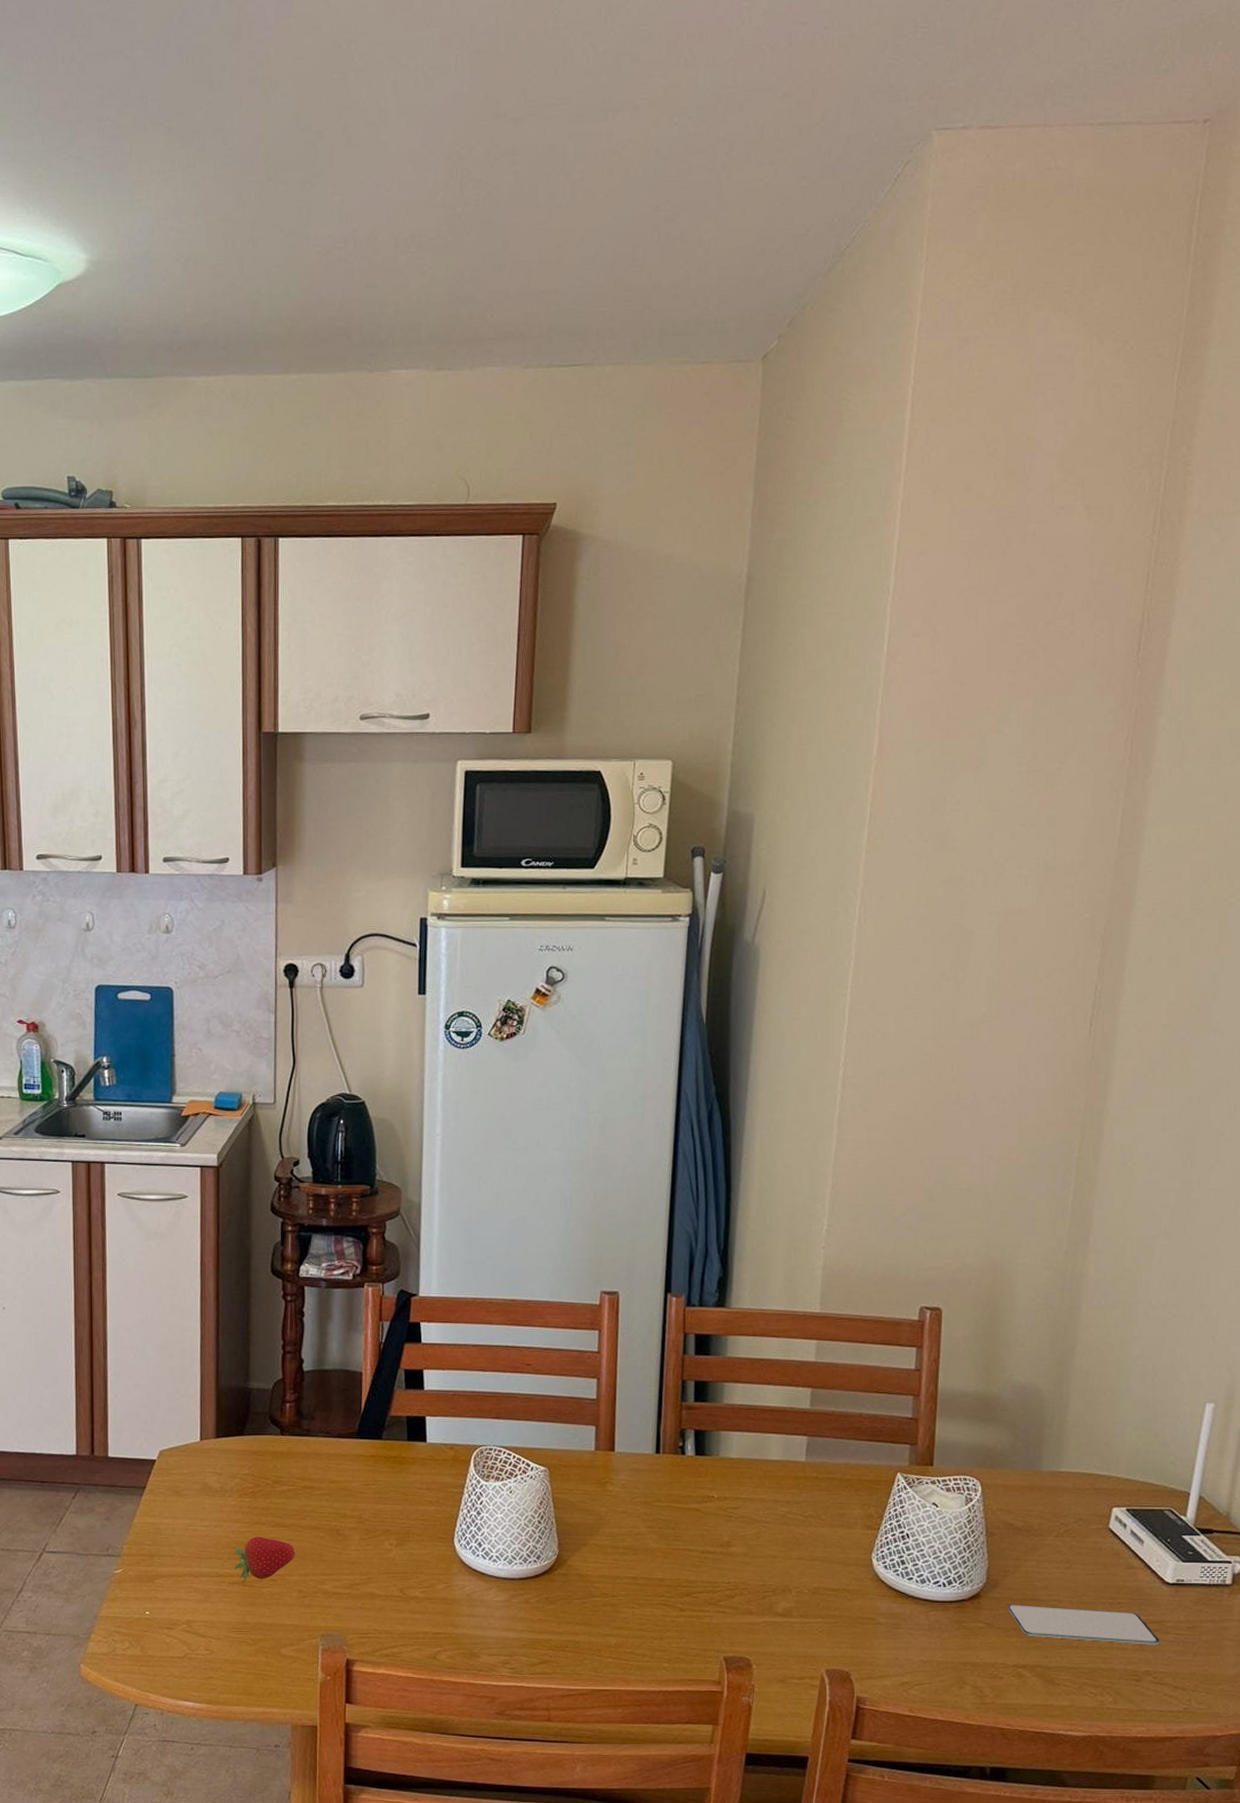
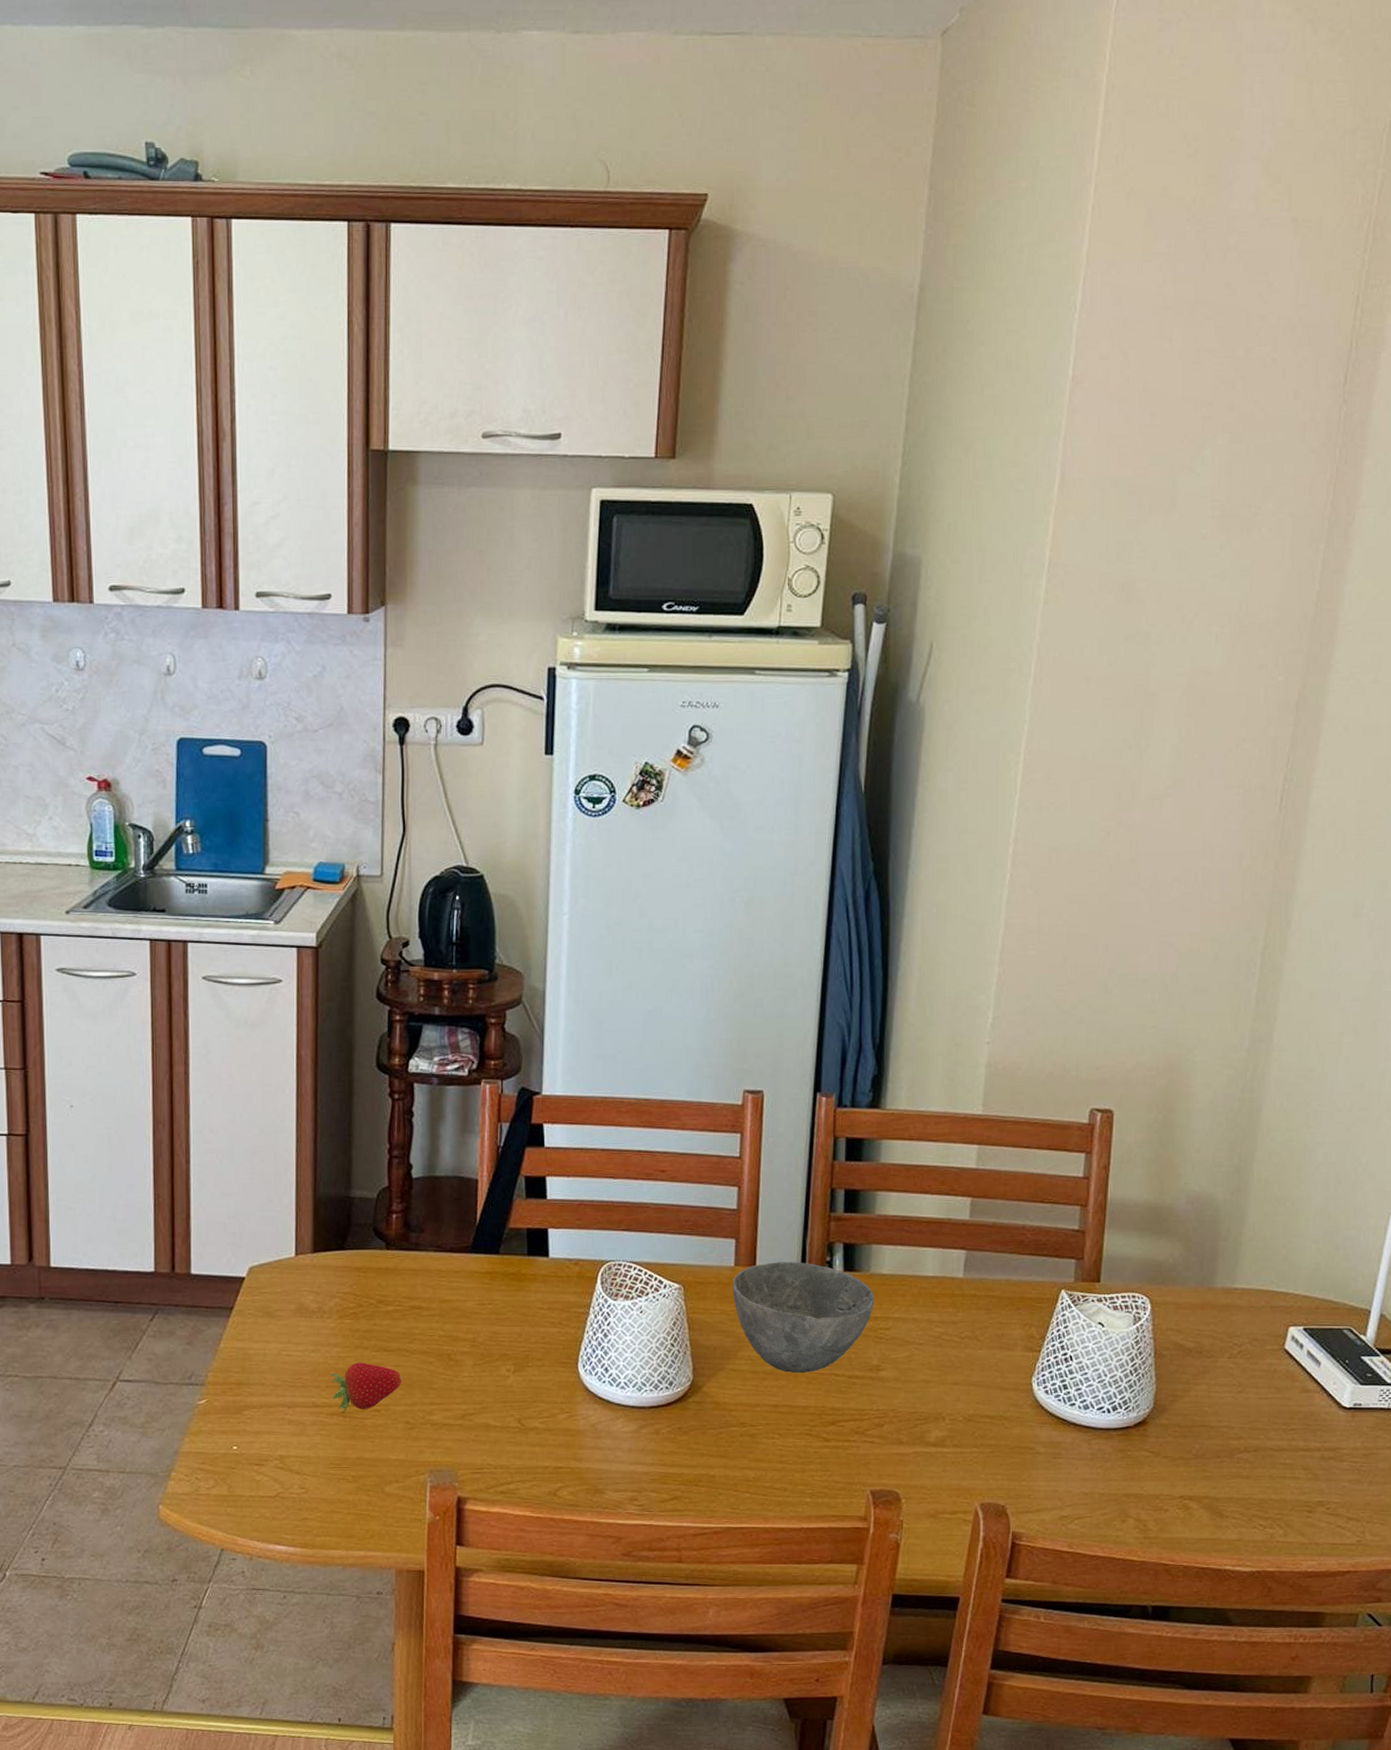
bowl: none [593,1447,724,1549] -> present [732,1262,875,1374]
smartphone: present [1008,1605,1160,1645] -> none [1175,1432,1334,1474]

